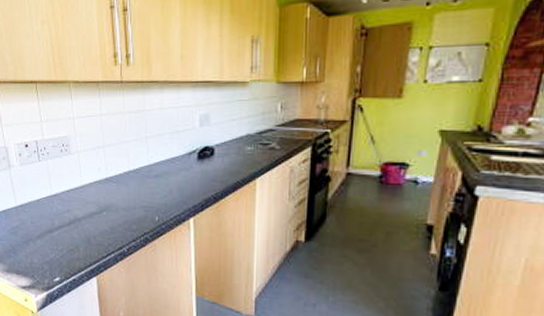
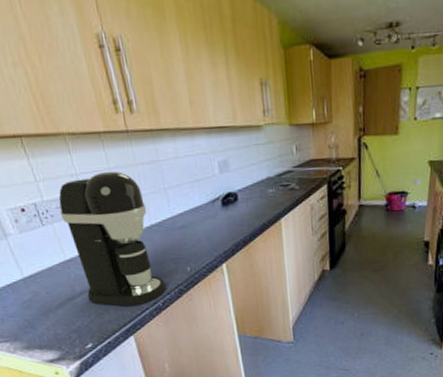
coffee maker: none [54,117,133,248] -> present [58,171,166,307]

